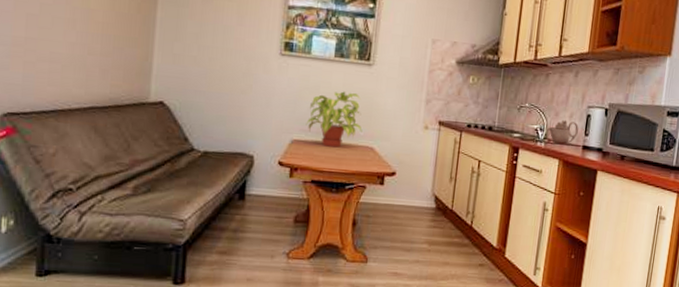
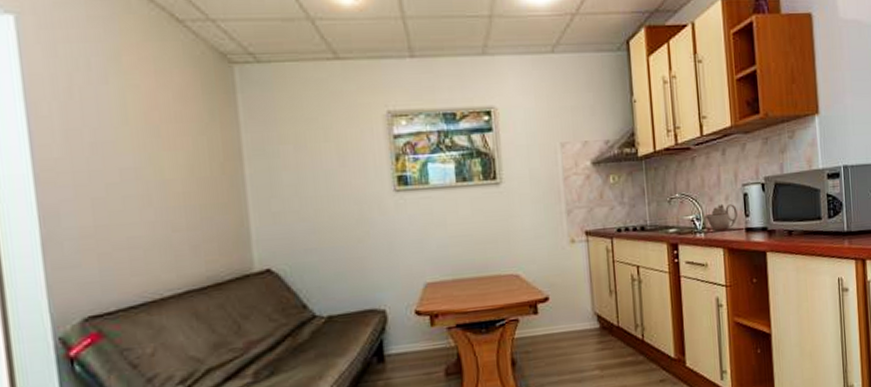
plant: present [306,91,363,148] -> none [438,218,503,284]

